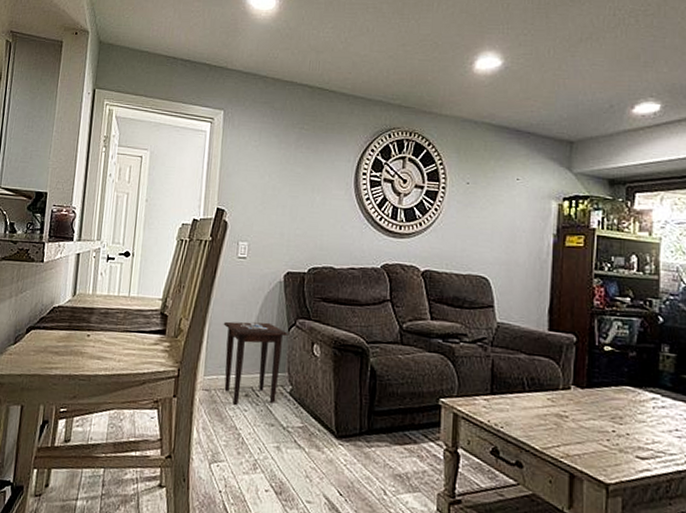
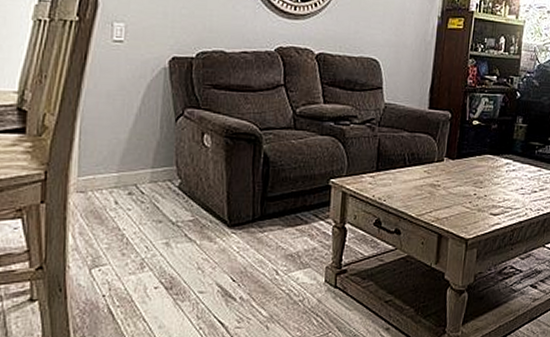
side table: present [223,321,288,405] -> none [98,113,175,204]

